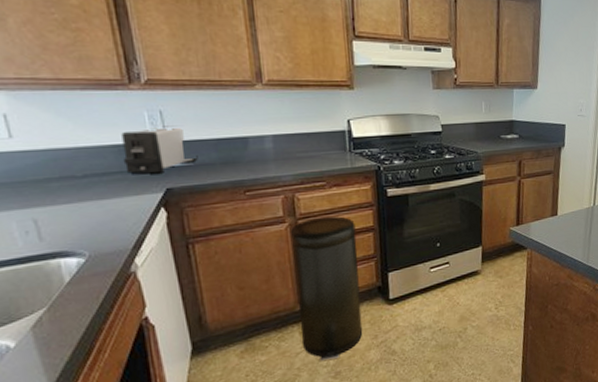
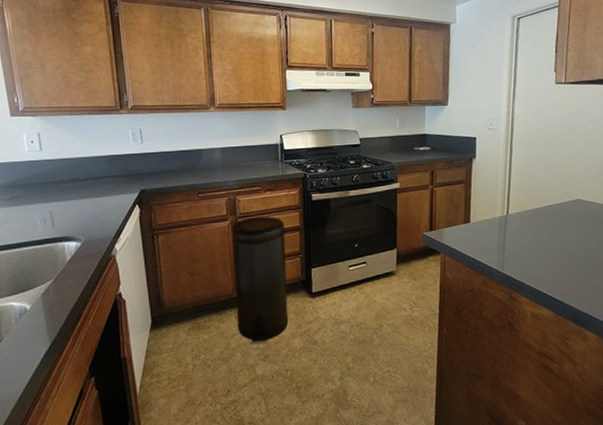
toaster: present [121,125,198,175] -> none [112,140,165,179]

